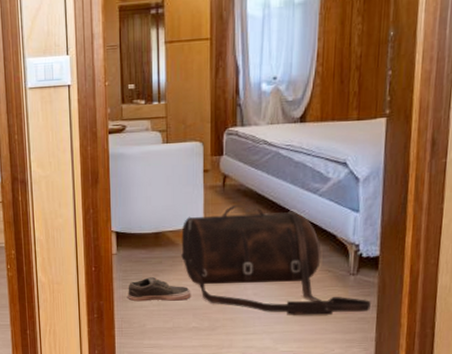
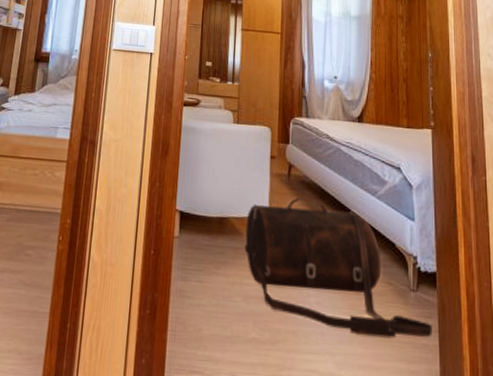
shoe: present [128,277,191,302] -> none [185,269,253,303]

